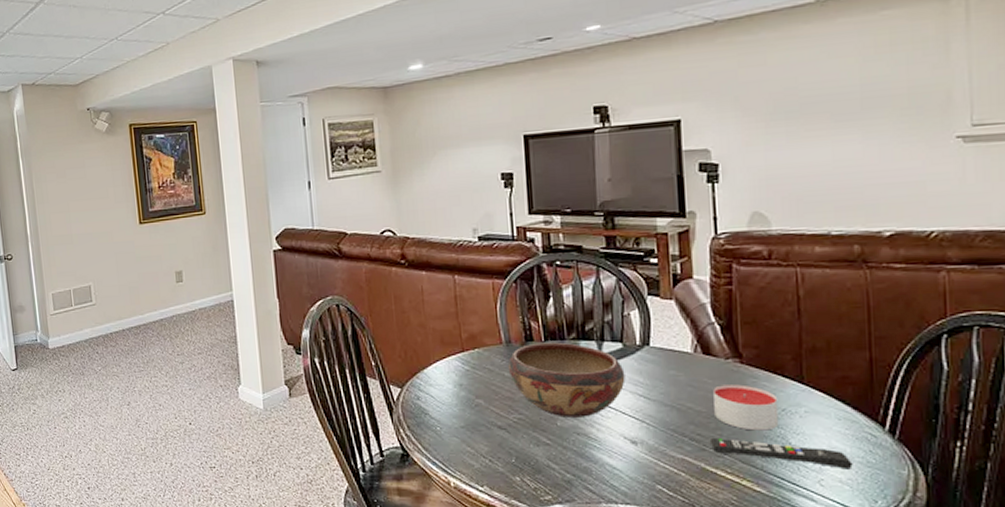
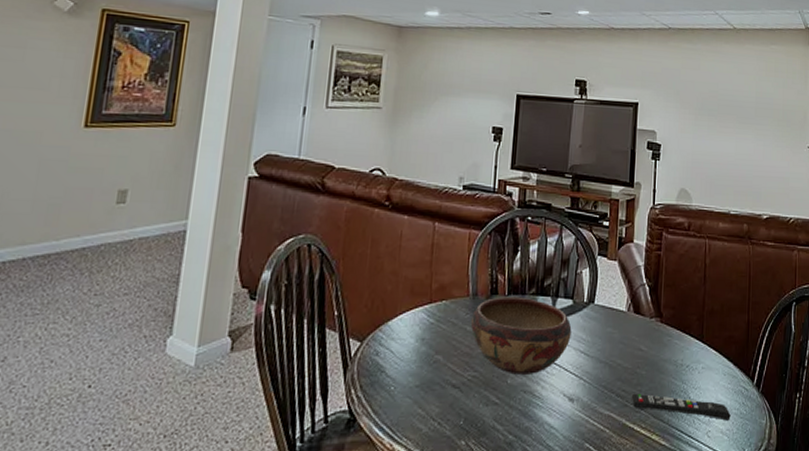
candle: present [713,384,779,431] -> none [637,342,685,386]

